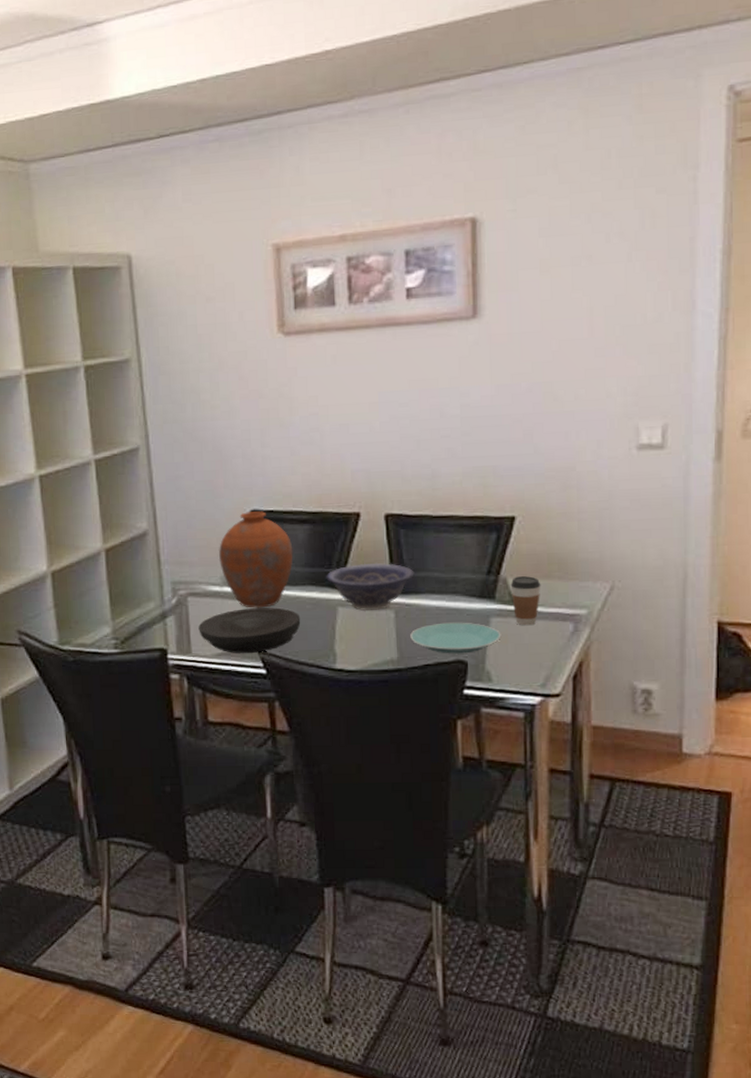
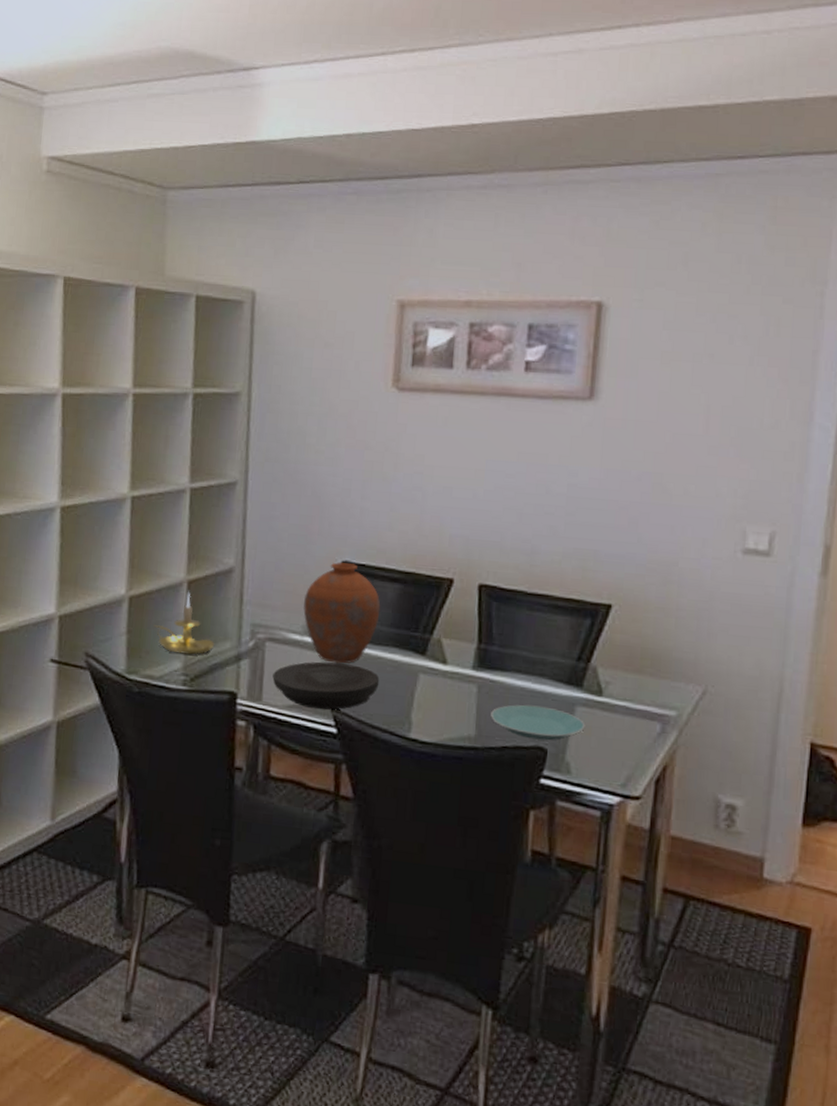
candle holder: none [78,559,140,620] -> present [153,591,215,655]
decorative bowl: present [325,562,415,612] -> none [410,631,503,683]
coffee cup: present [510,576,541,626] -> none [600,667,632,721]

